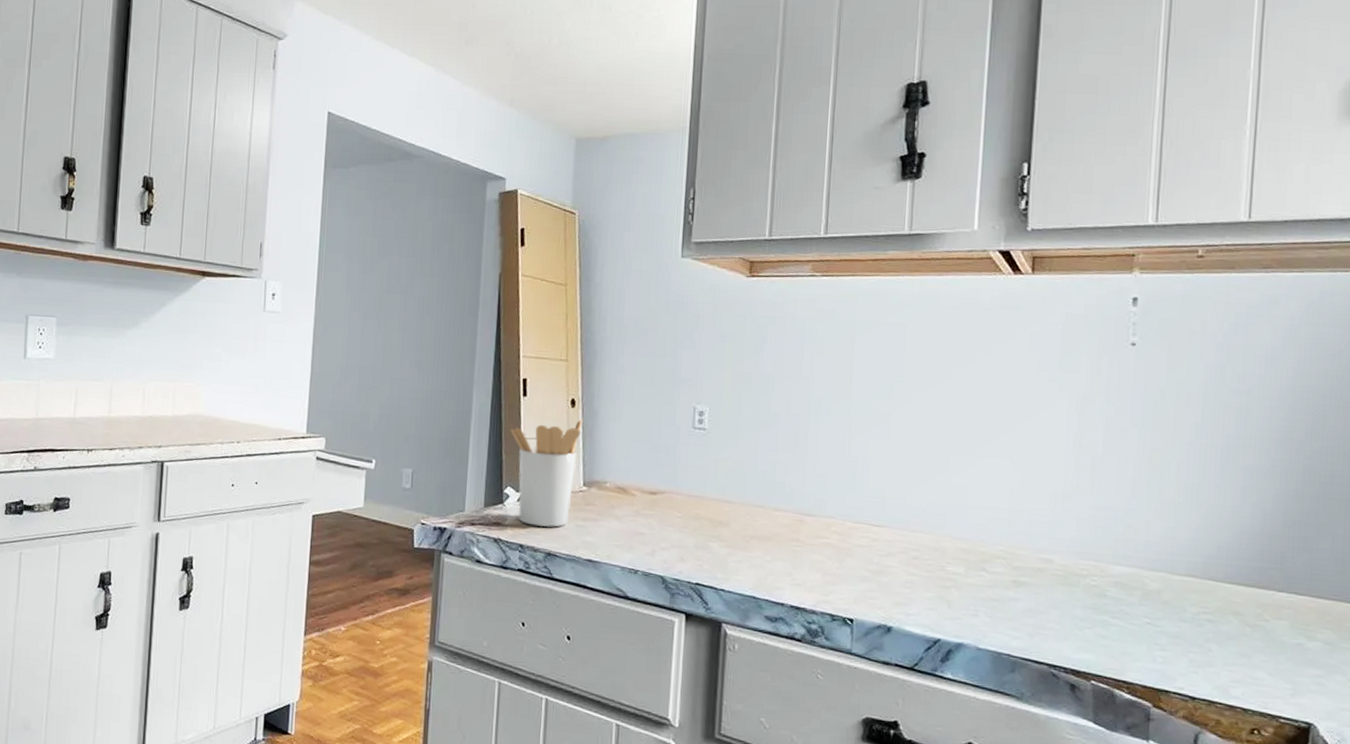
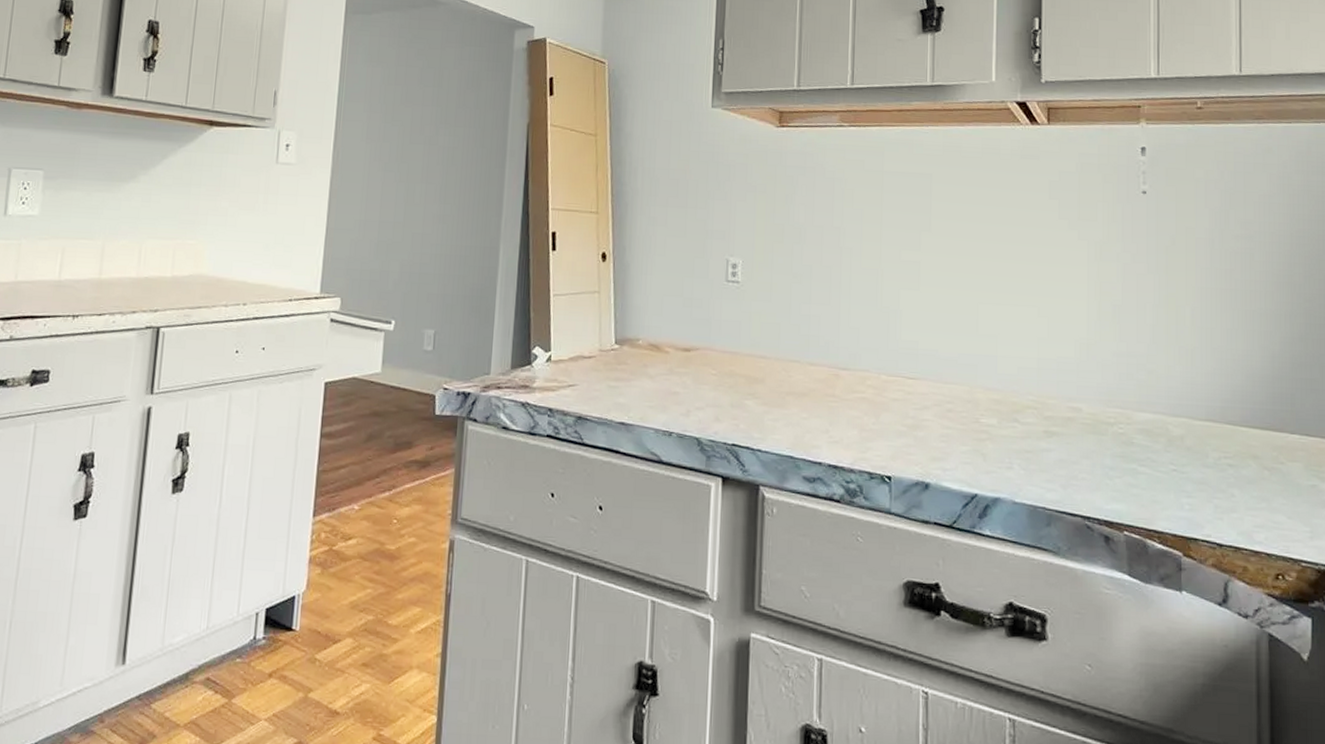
utensil holder: present [510,418,583,527] -> none [538,272,614,389]

